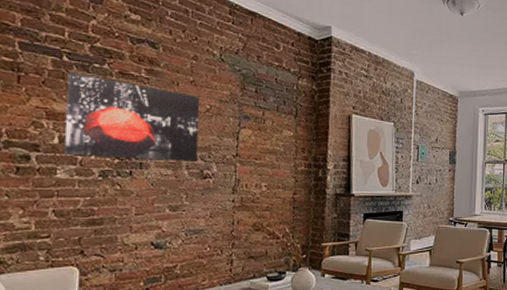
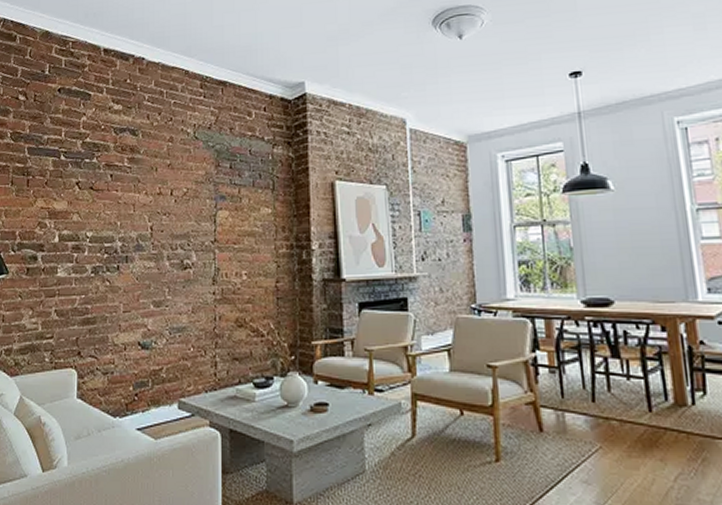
wall art: present [63,72,200,162] -> none [62,170,178,254]

